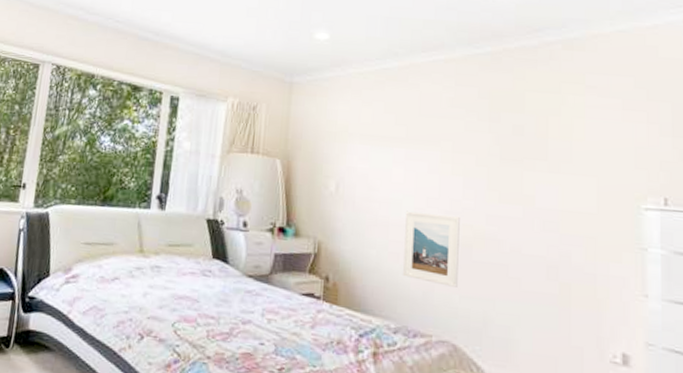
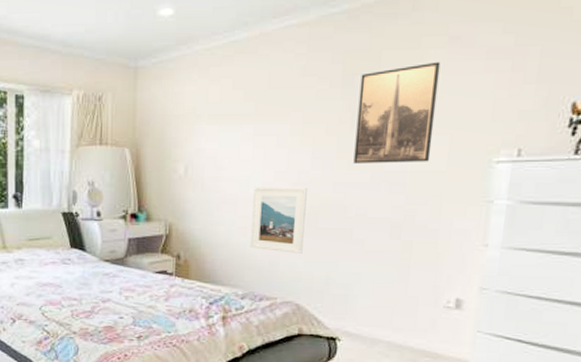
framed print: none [505,107,581,202] -> present [353,61,441,163]

